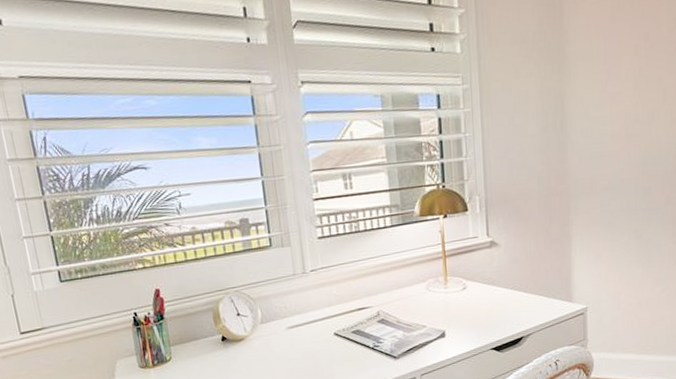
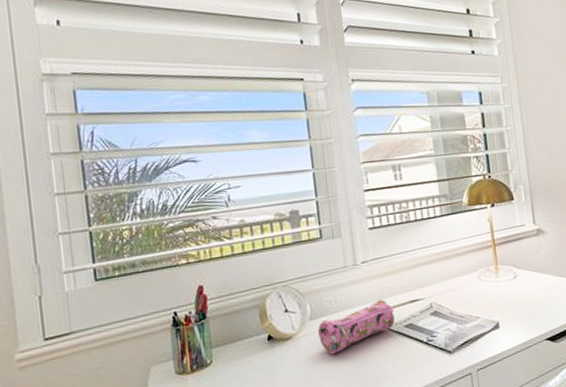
pencil case: none [268,307,343,356] -> present [318,300,396,355]

